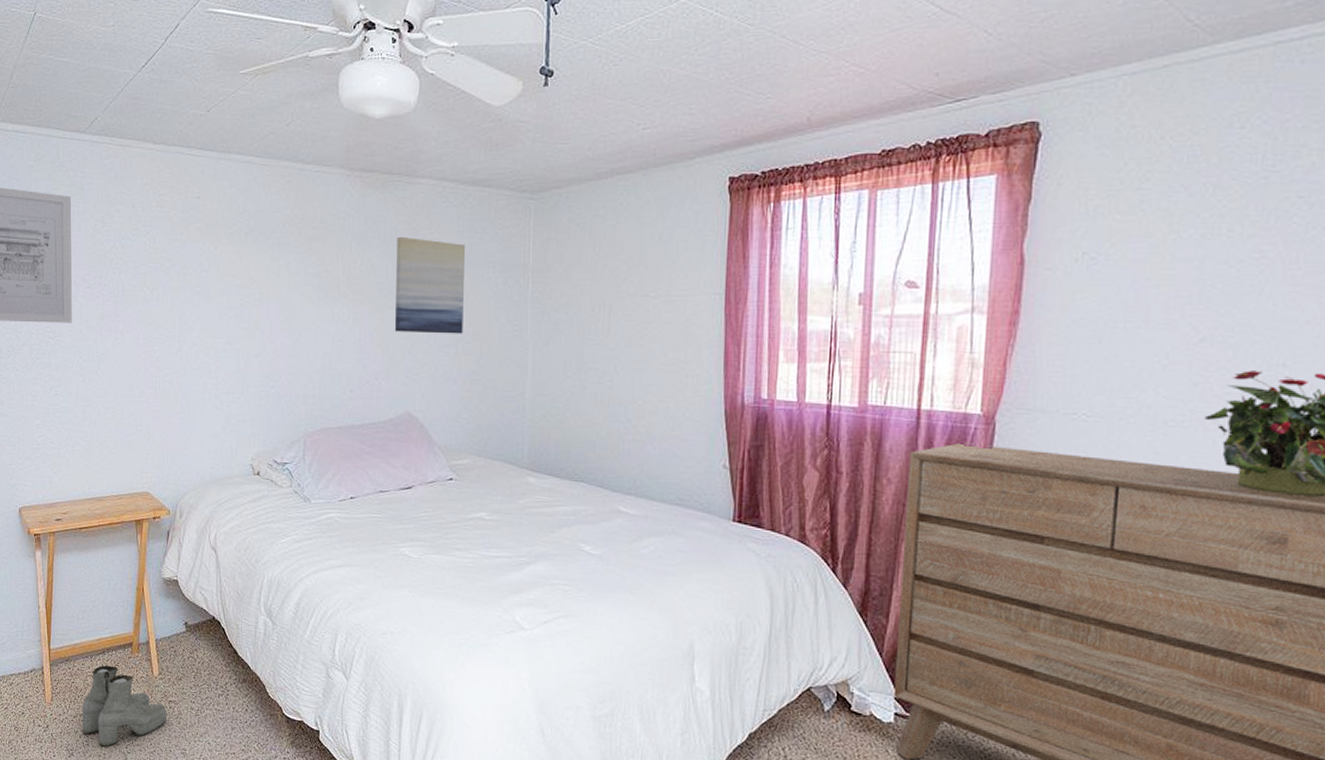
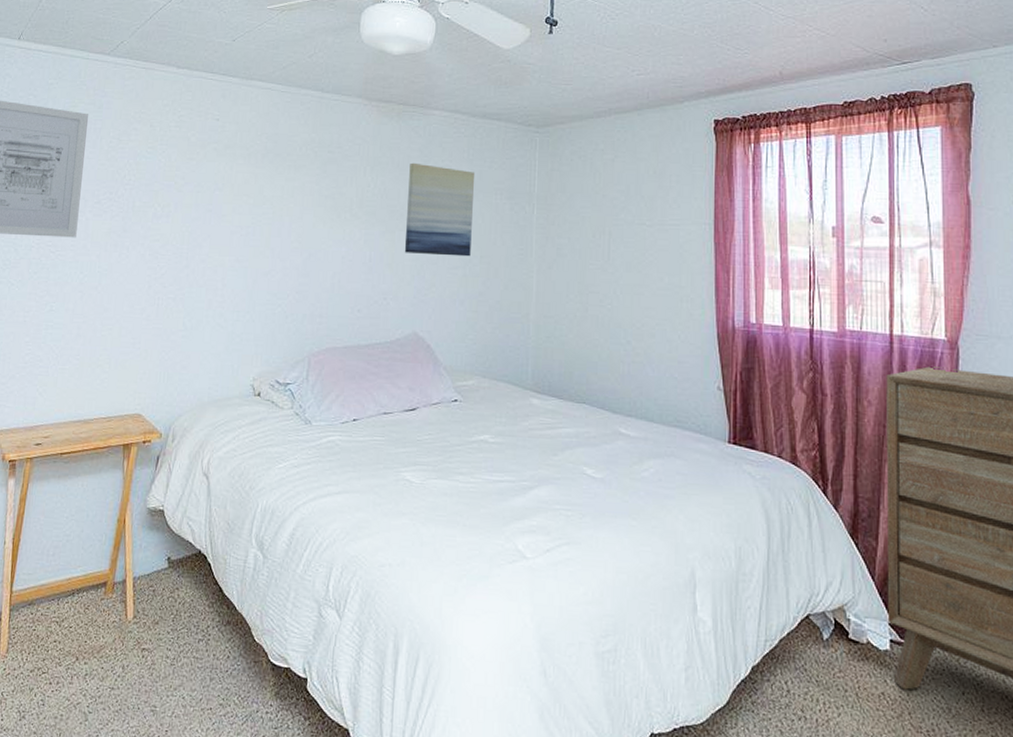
boots: present [82,665,166,747] -> none [39,608,138,706]

